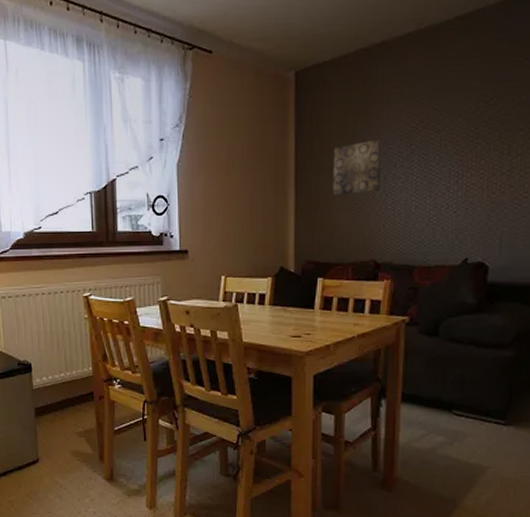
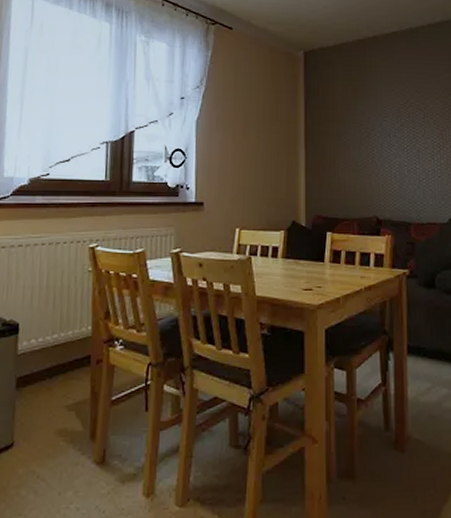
wall art: present [332,139,382,196] -> none [337,112,379,158]

